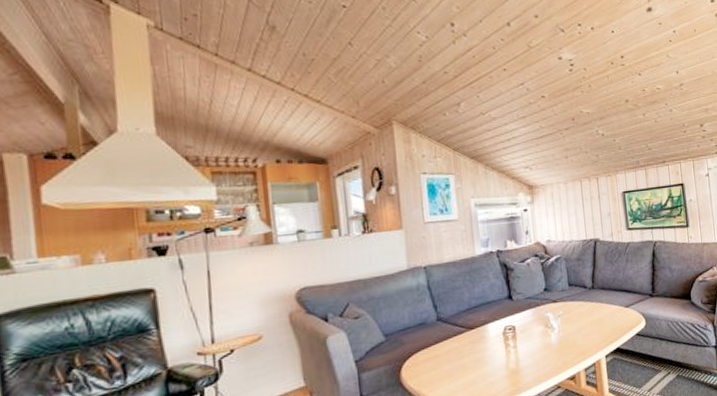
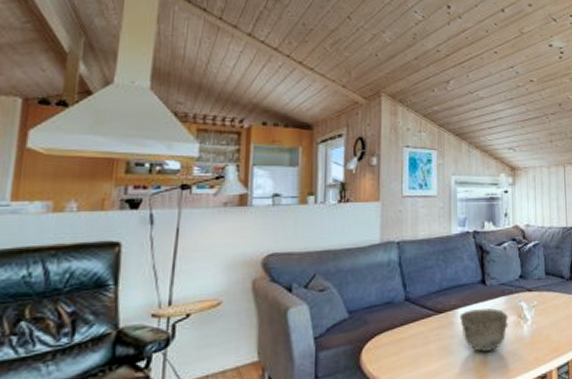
bowl: none [490,321,537,361] -> present [460,308,508,352]

